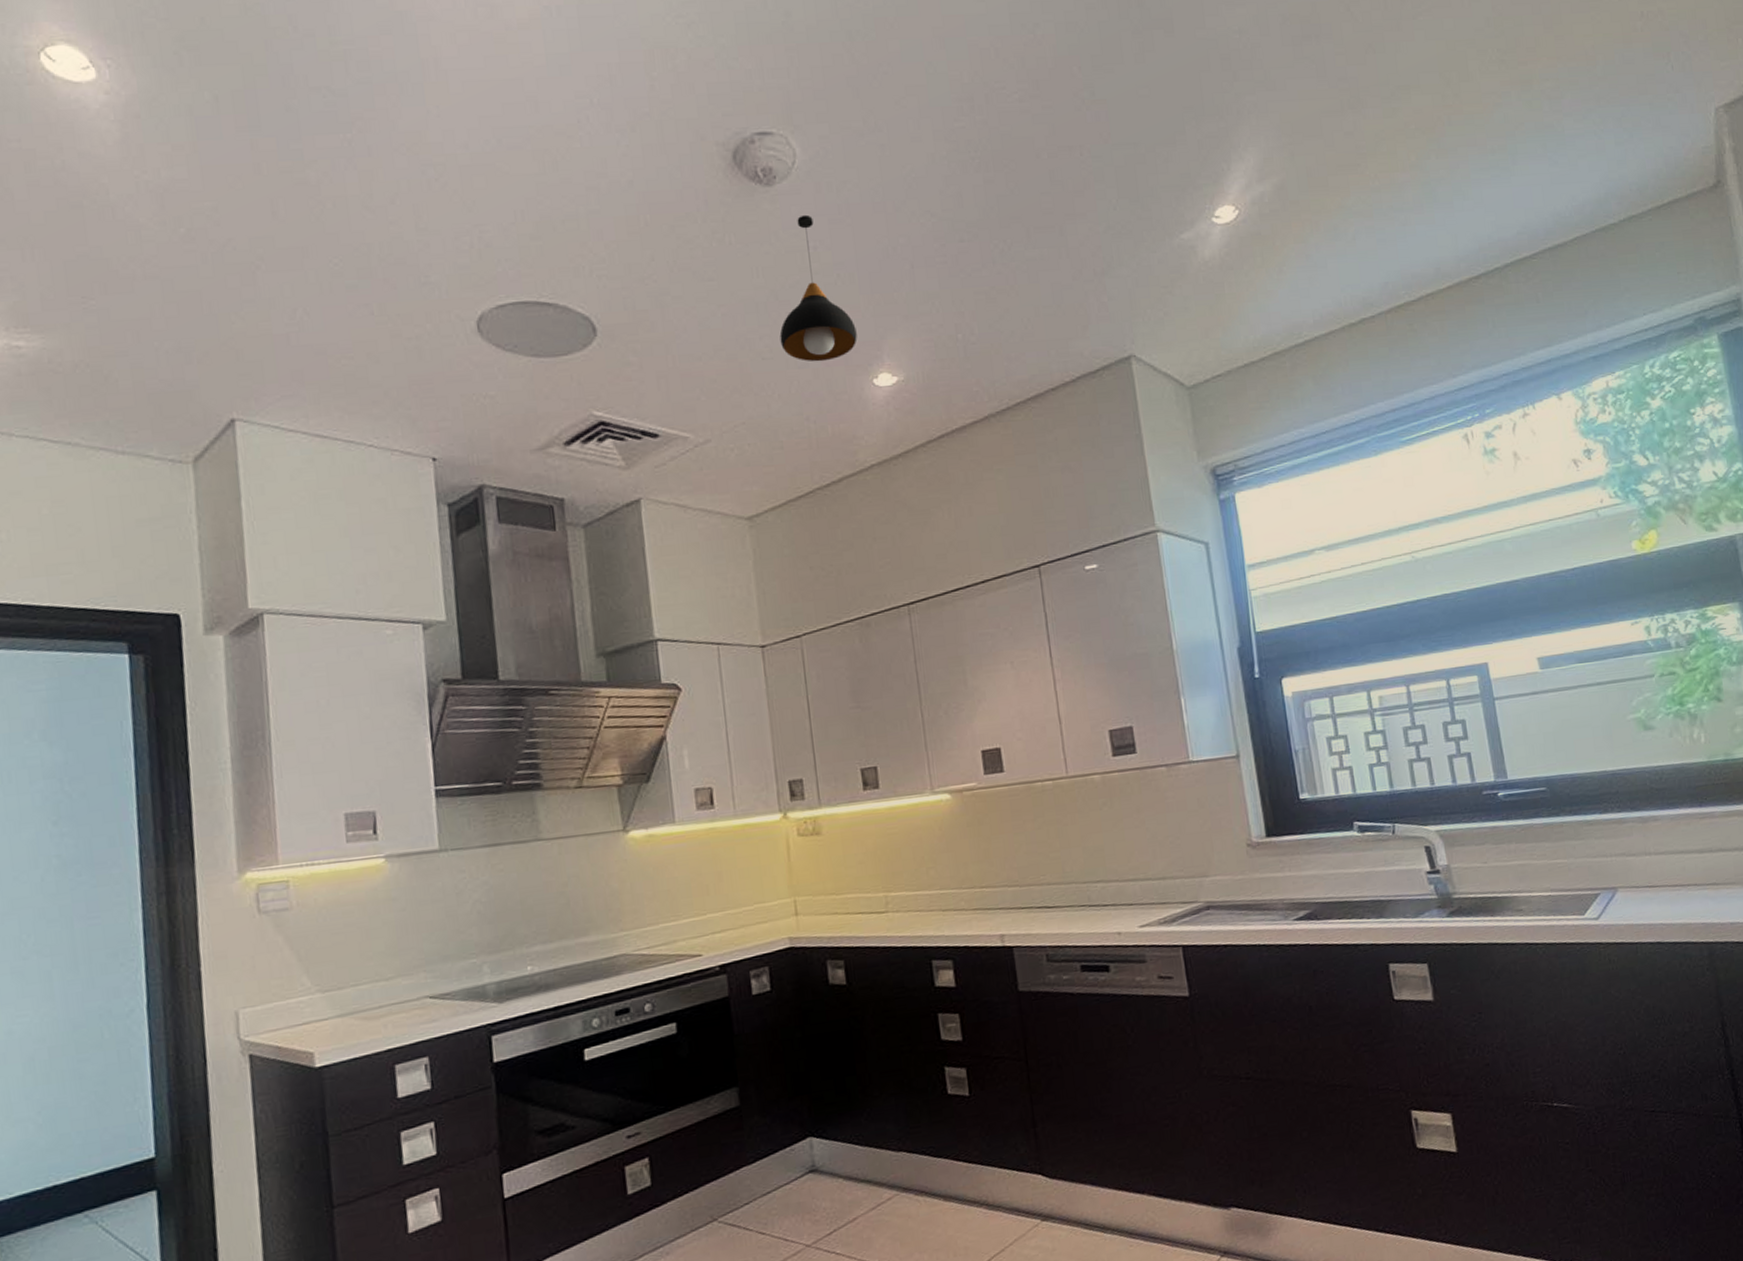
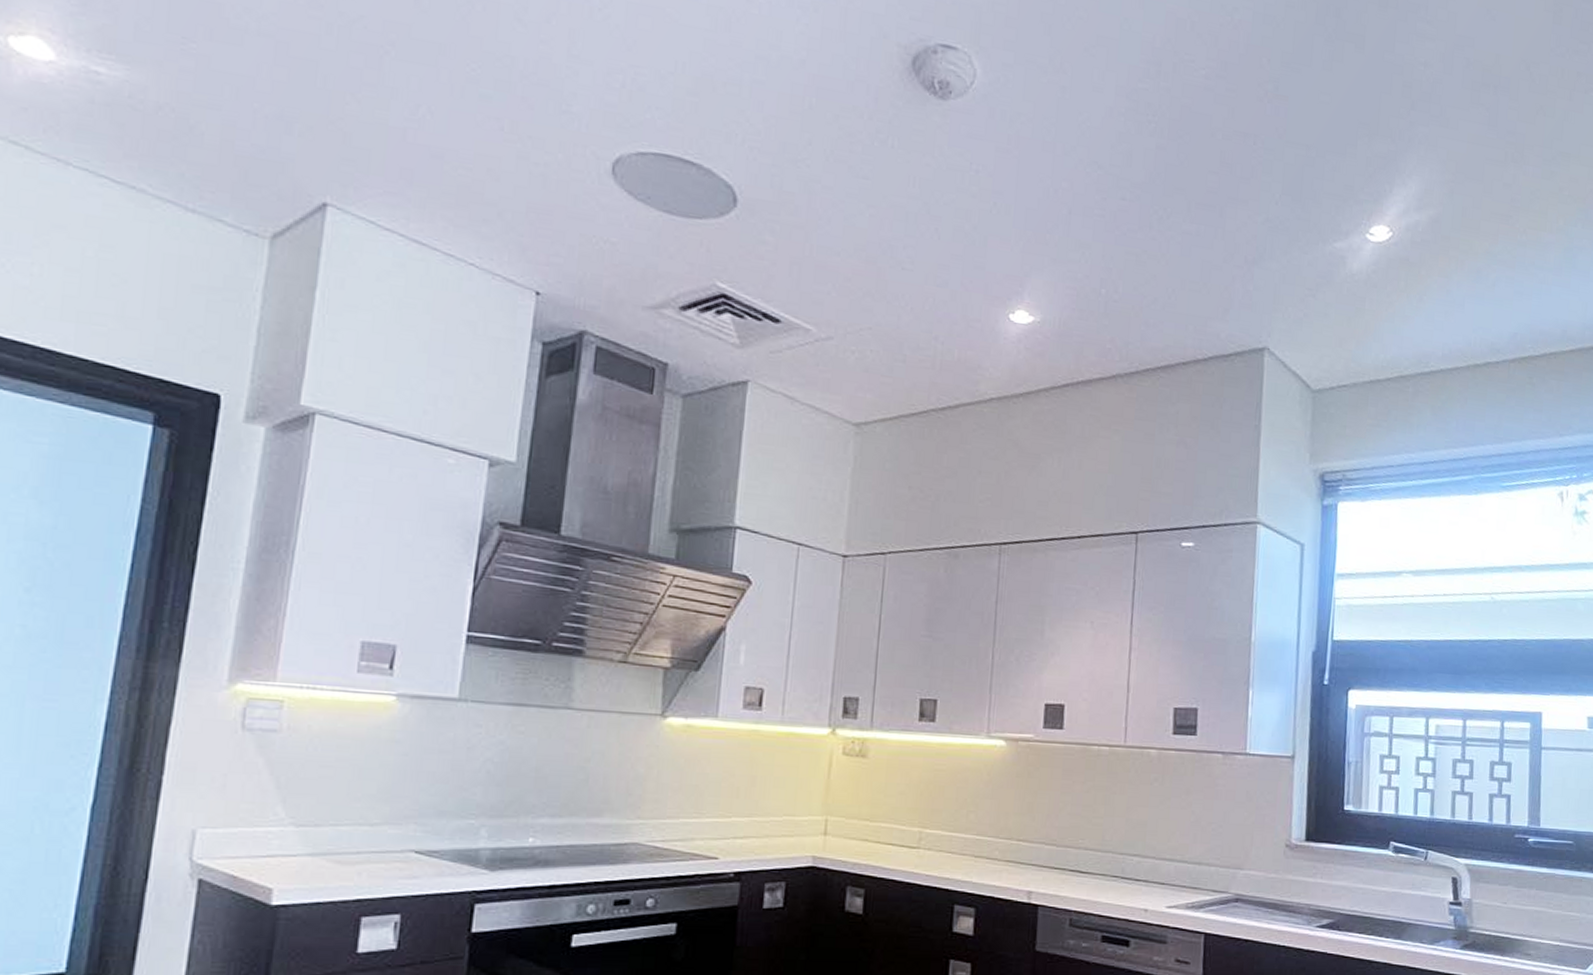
pendant light: present [779,214,857,362] -> none [923,136,1003,286]

